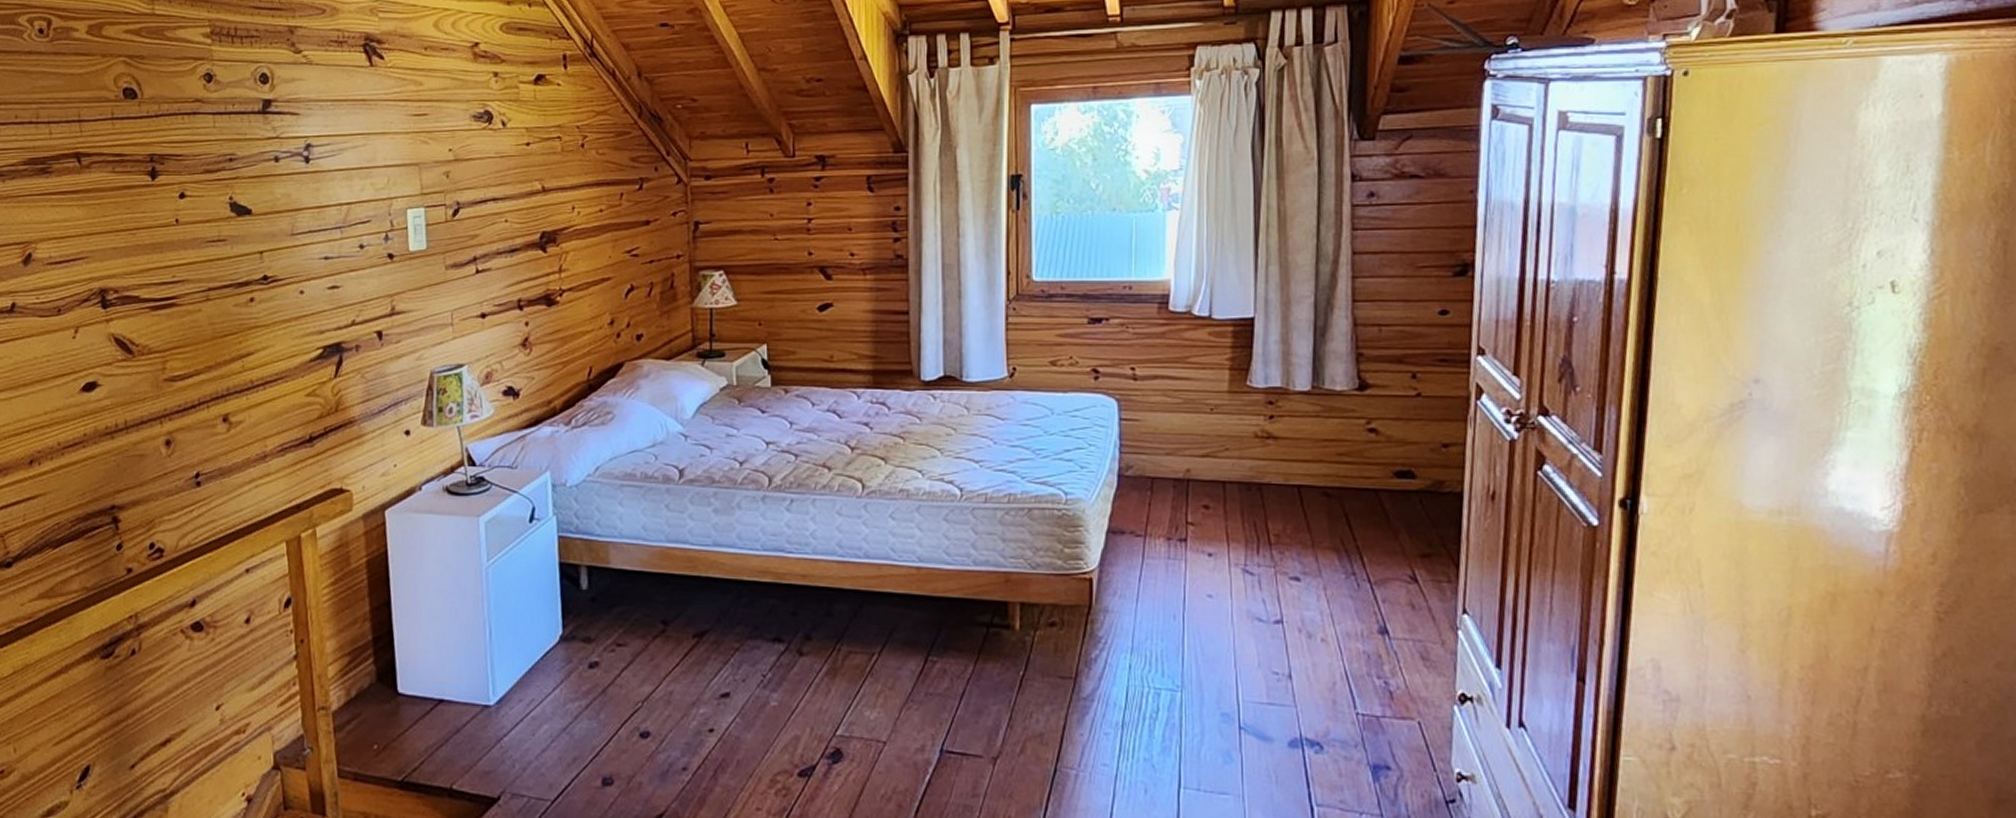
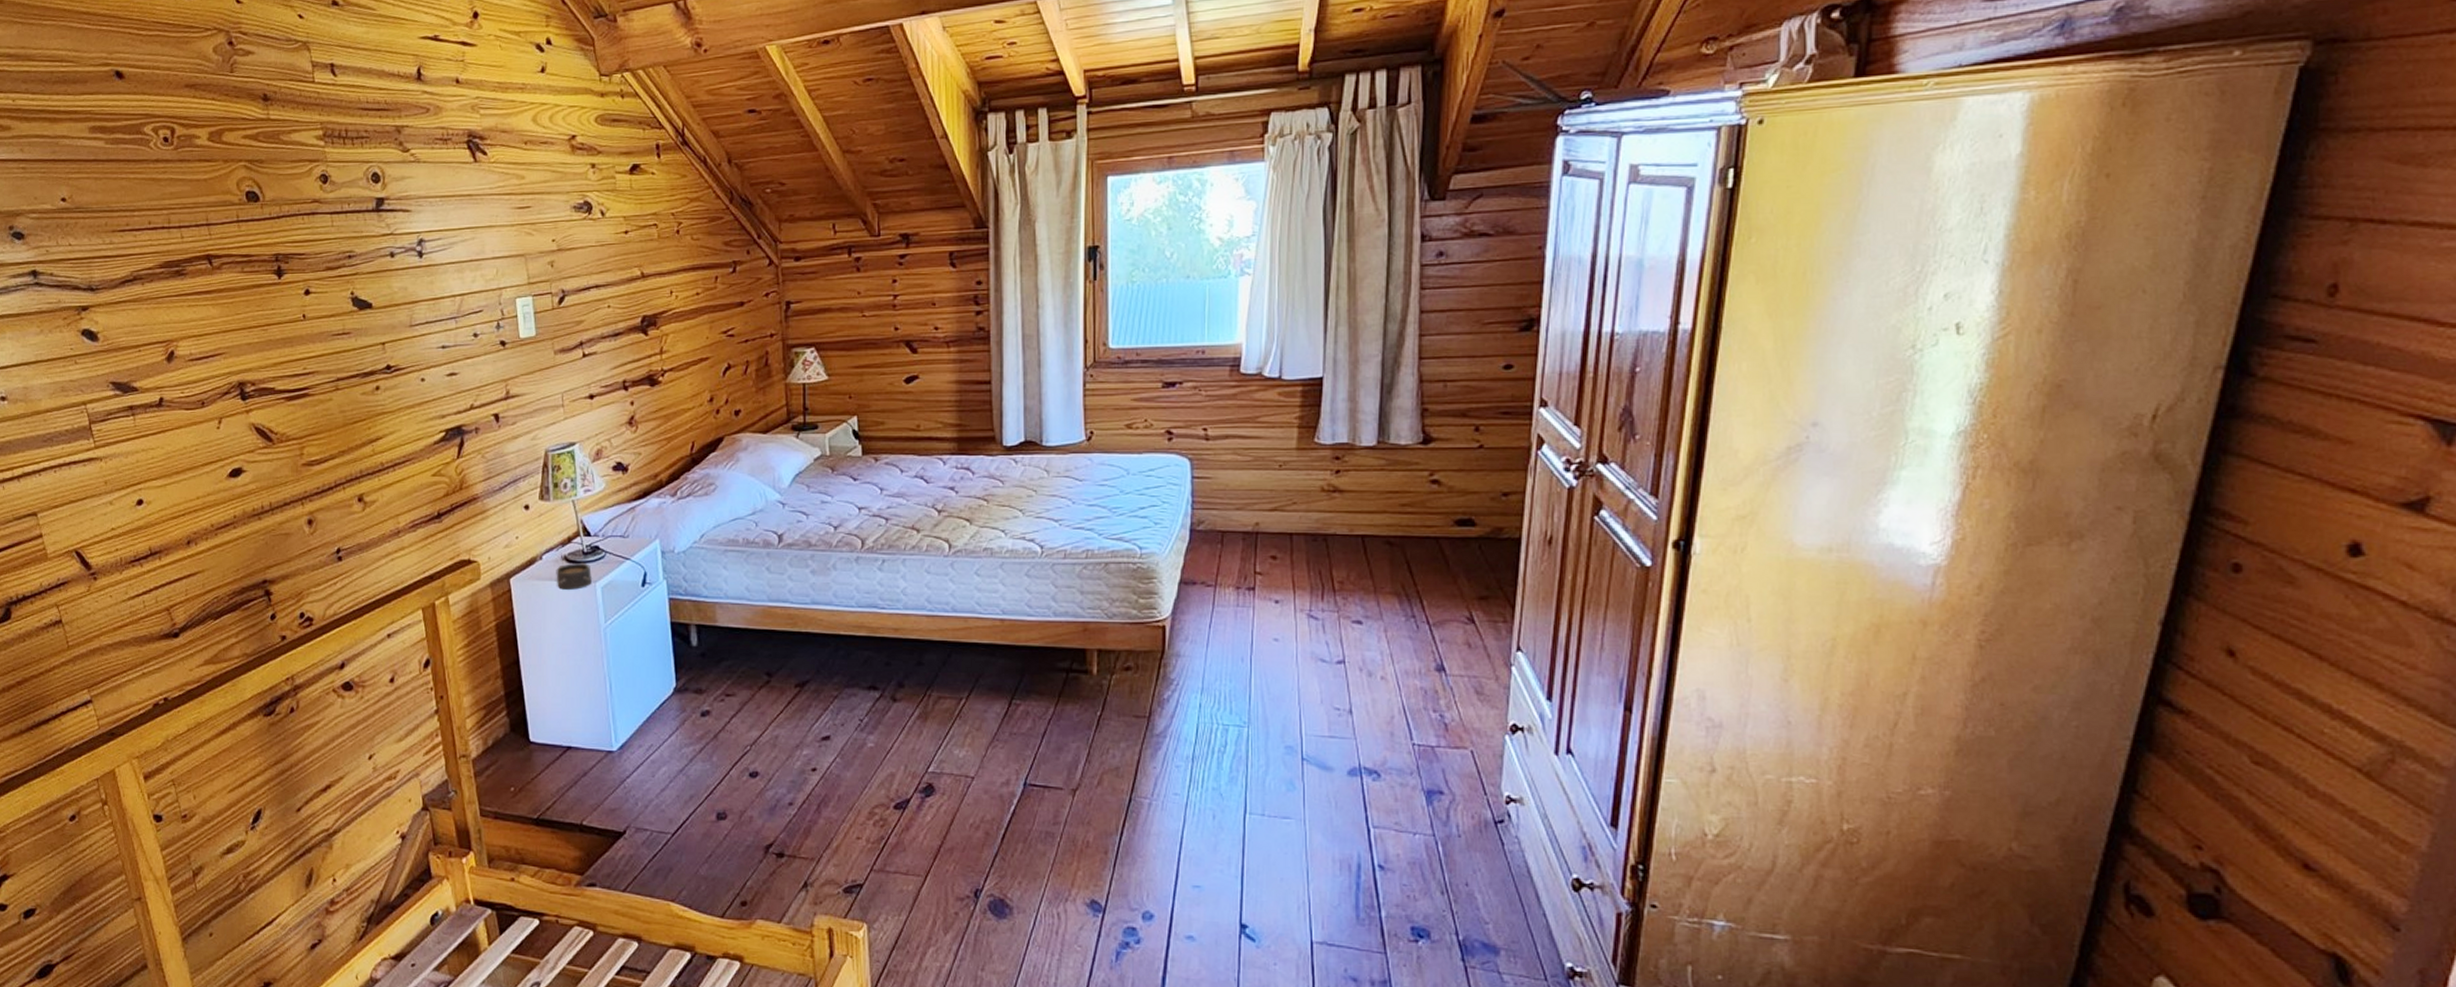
alarm clock: none [436,495,475,524] -> present [556,563,592,590]

